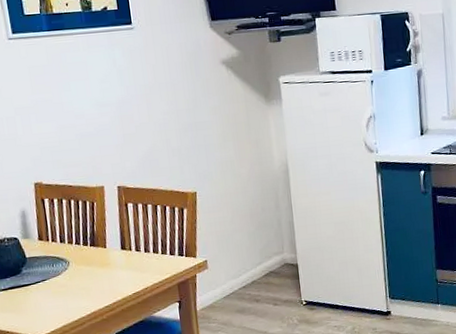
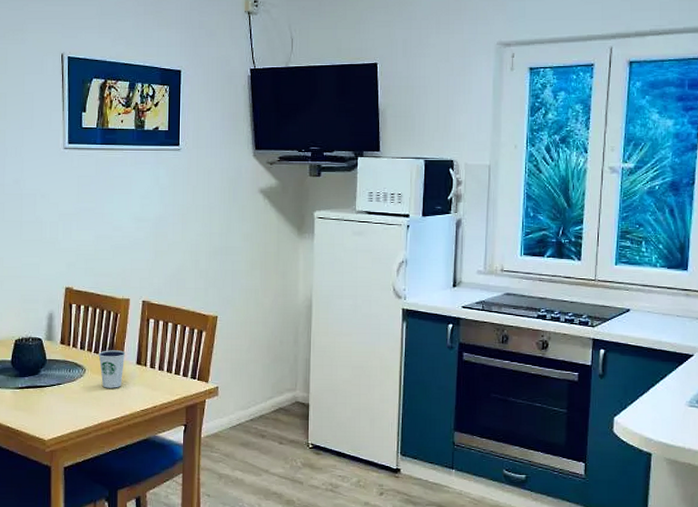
dixie cup: none [80,238,109,278] -> present [98,350,126,388]

